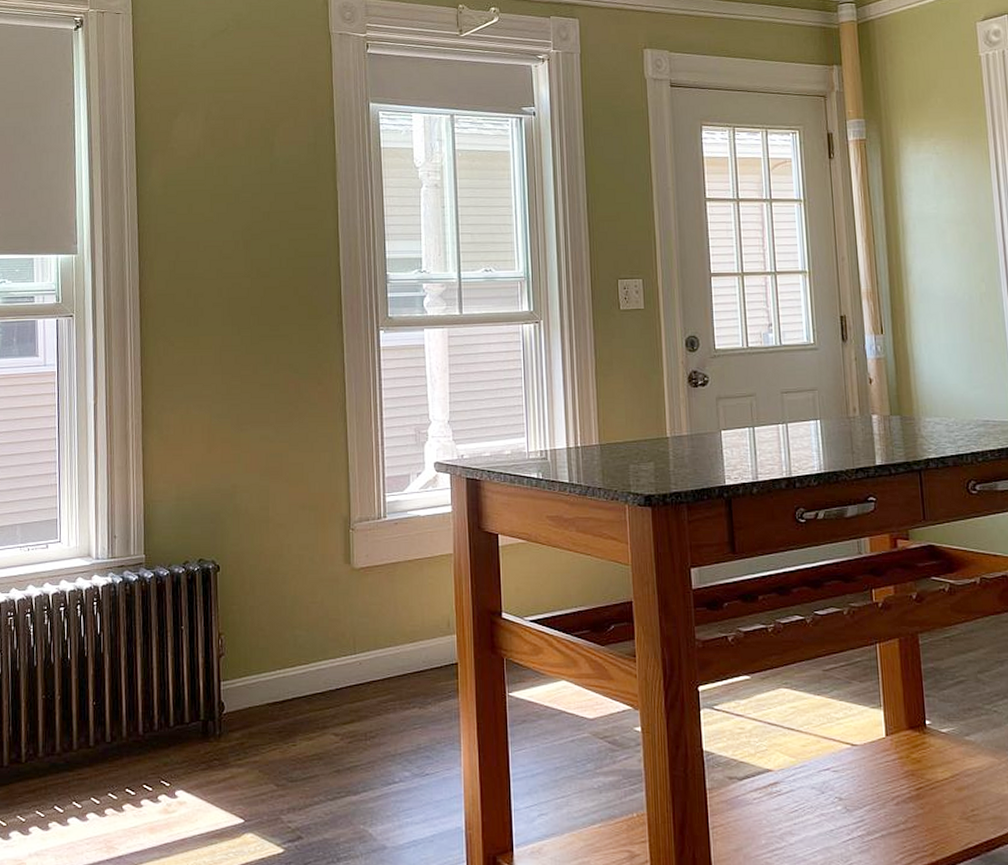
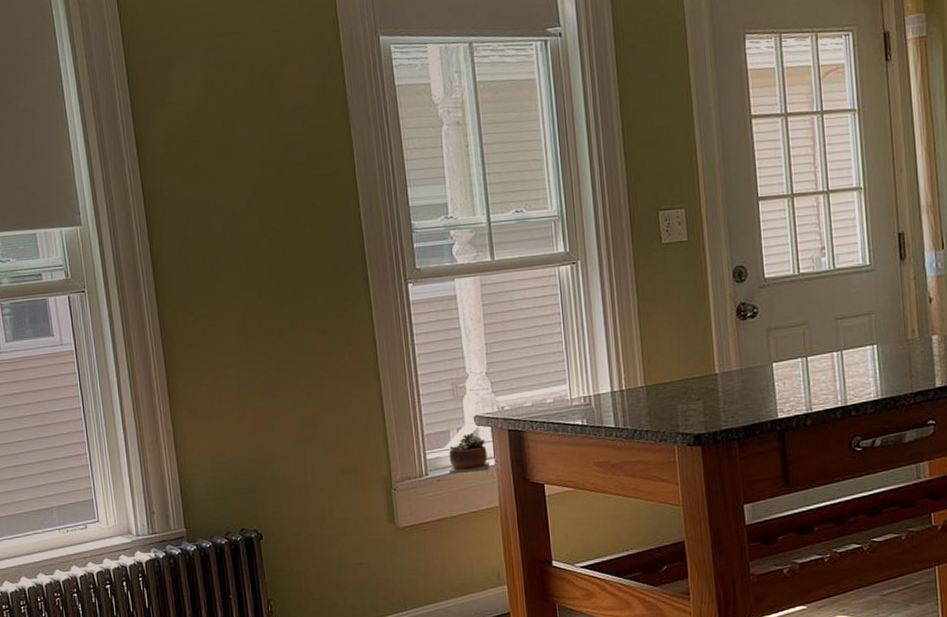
succulent plant: none [406,478,446,519] -> present [448,432,490,475]

